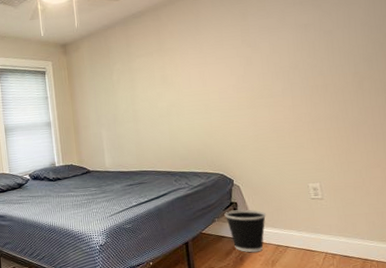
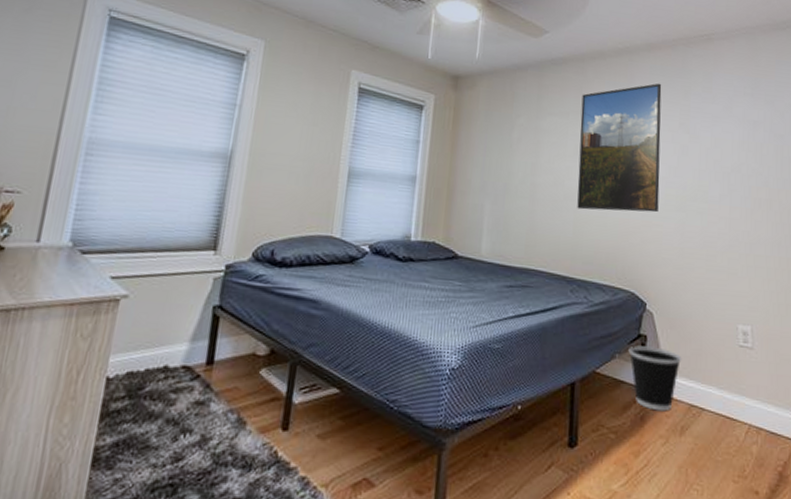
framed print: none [160,12,234,122] -> present [577,83,662,213]

